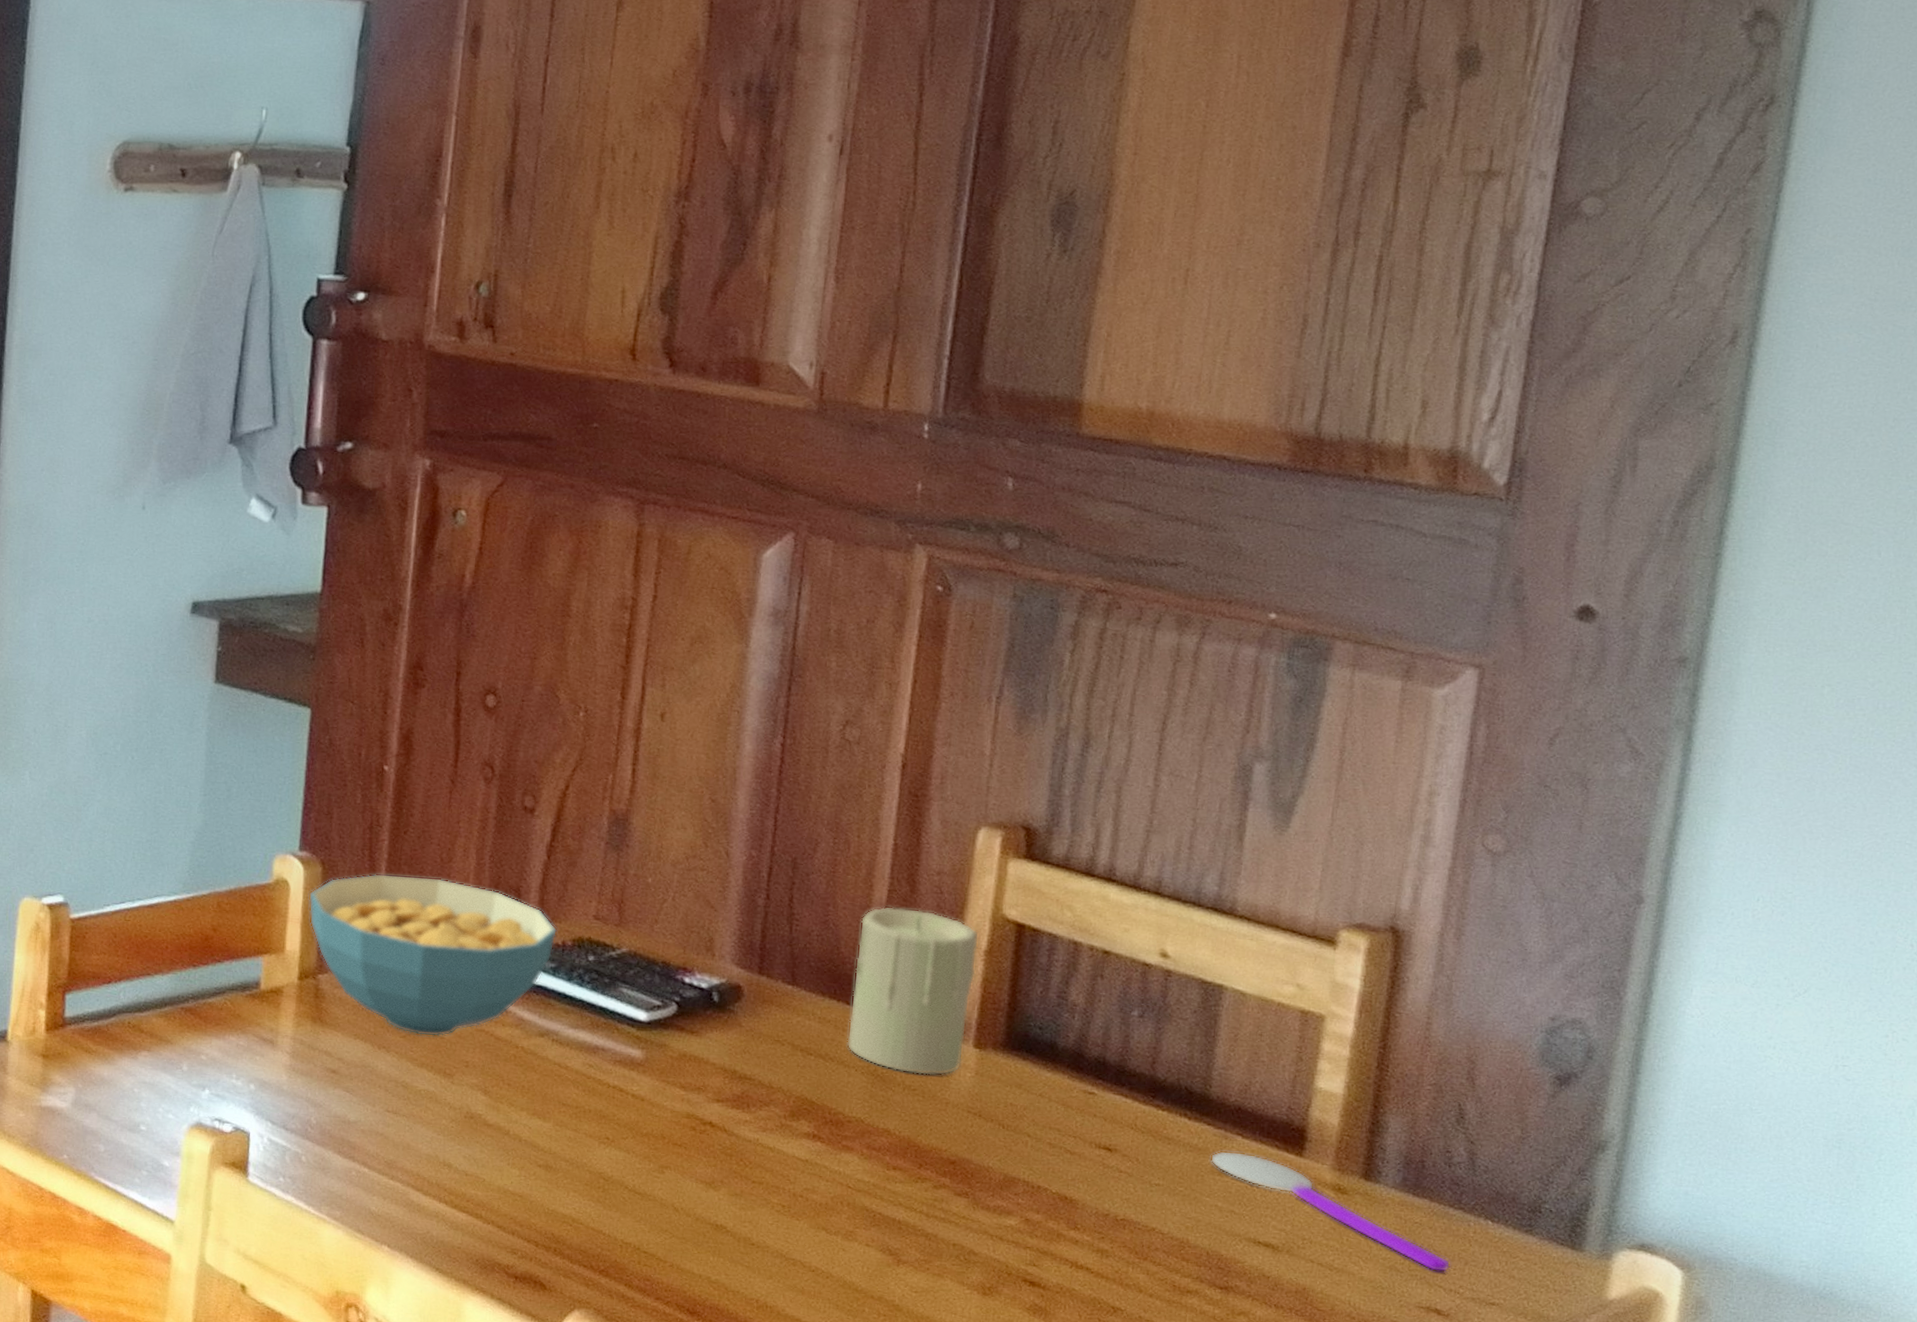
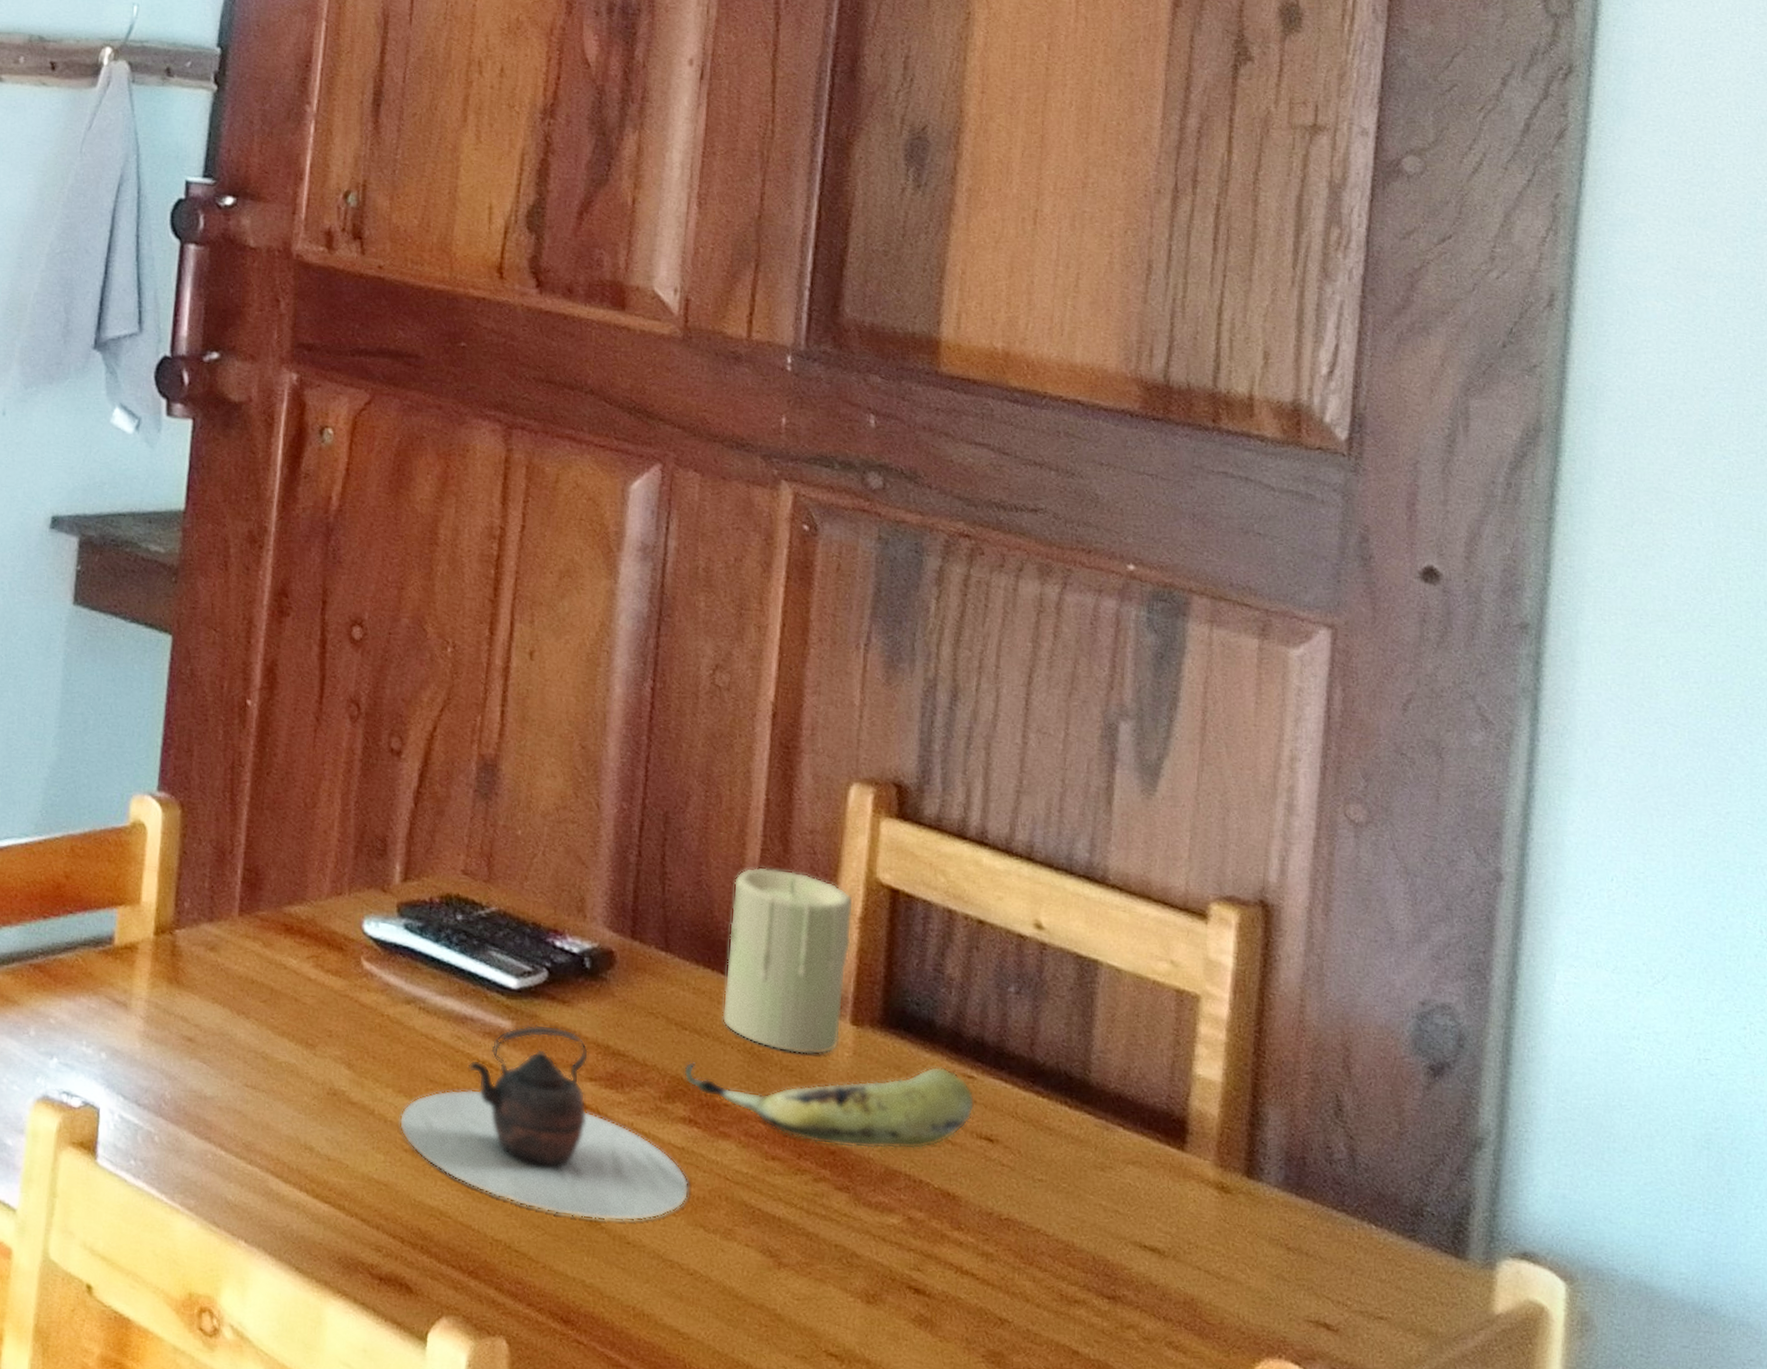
cereal bowl: present [308,873,558,1037] -> none [166,818,425,1003]
teapot: none [533,1052,812,1226] -> present [399,1024,689,1222]
fruit: none [807,1084,1095,1159] -> present [683,1062,975,1150]
spoon: present [1211,1150,1451,1273] -> none [1093,1143,1337,1282]

